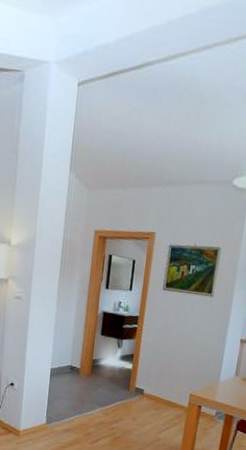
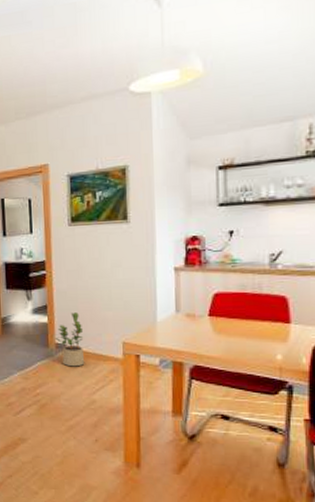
potted plant: none [136,364,160,410] -> present [55,312,85,367]

